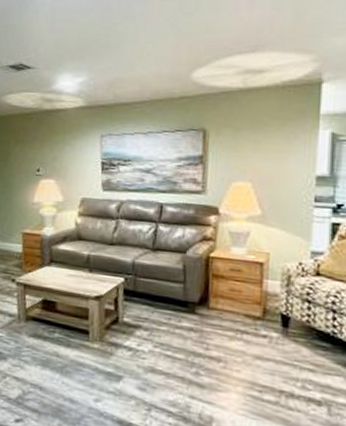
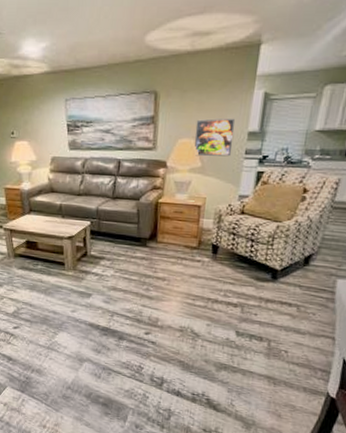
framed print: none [252,160,300,204] -> present [195,118,236,157]

